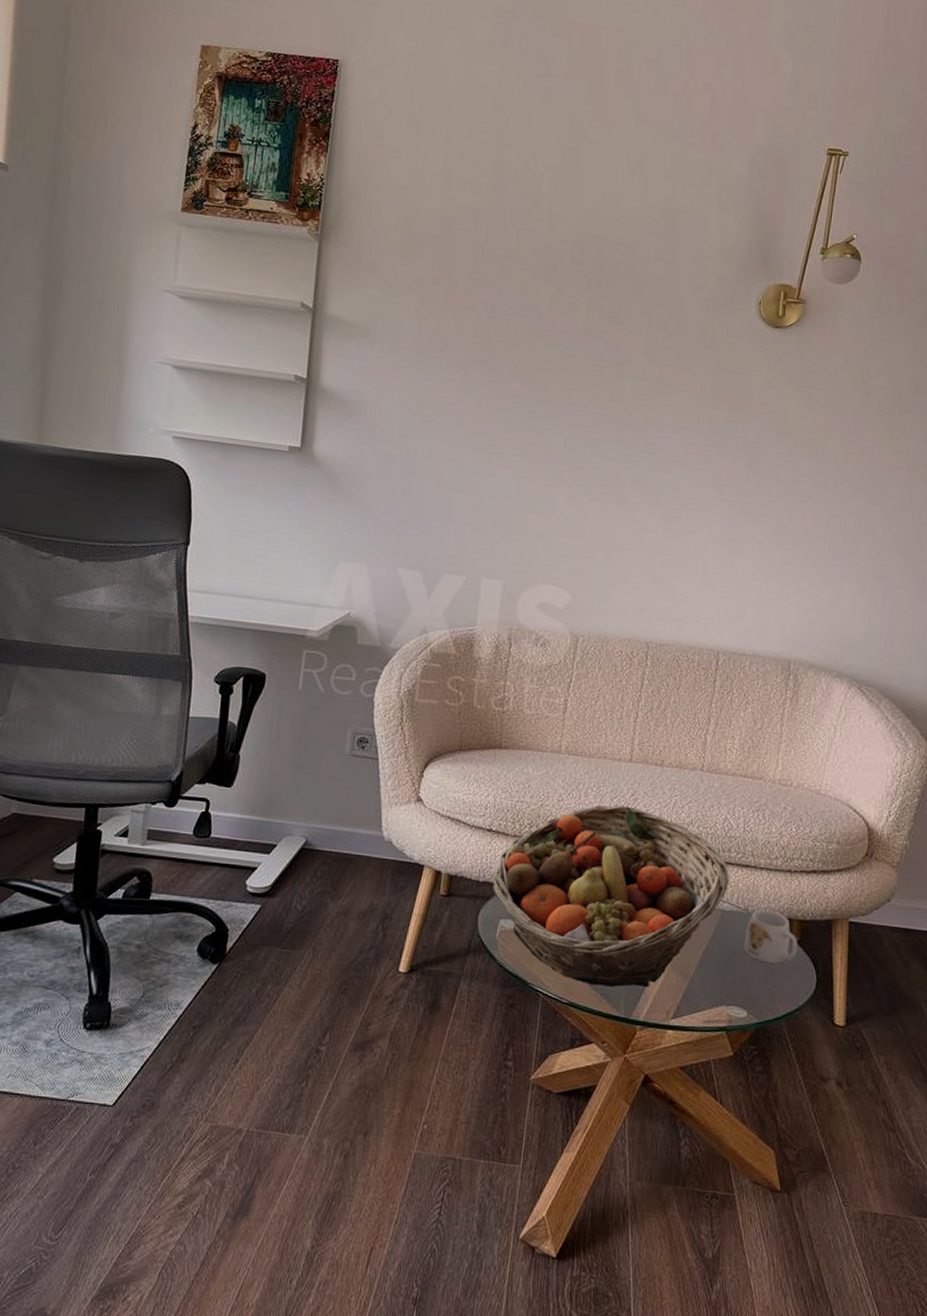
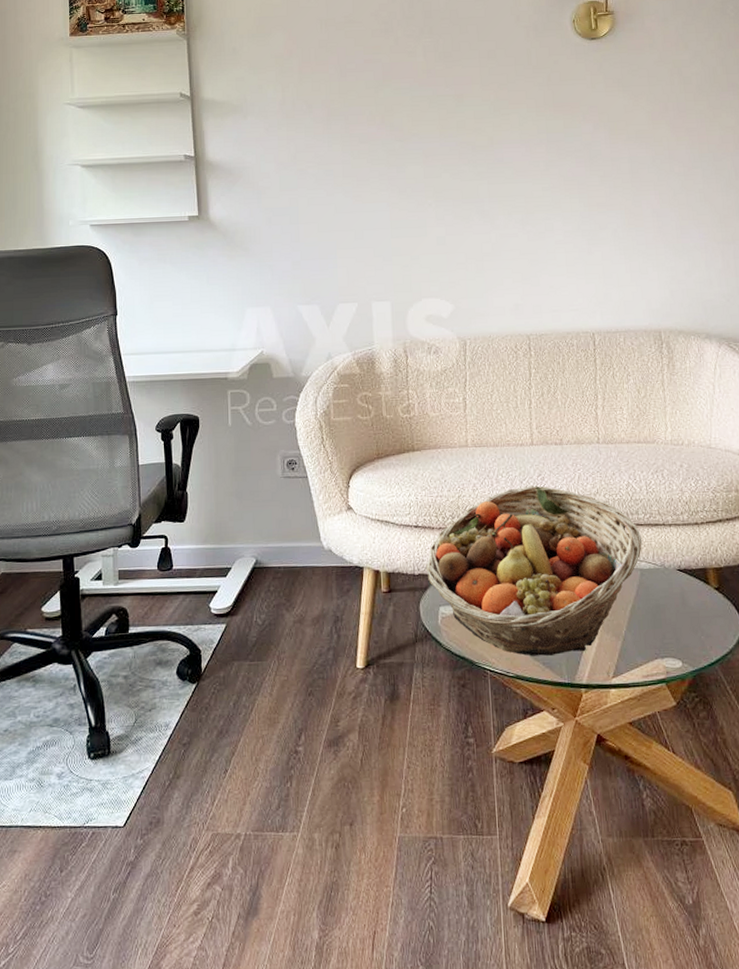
mug: present [743,909,798,964] -> none [666,563,718,613]

